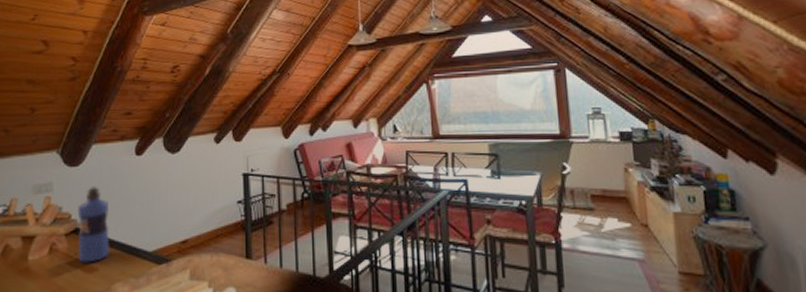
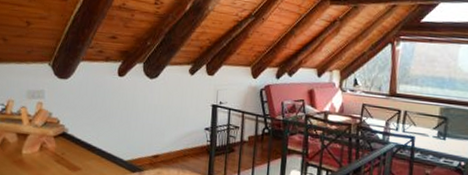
water bottle: present [77,187,109,263] -> none [64,99,92,163]

